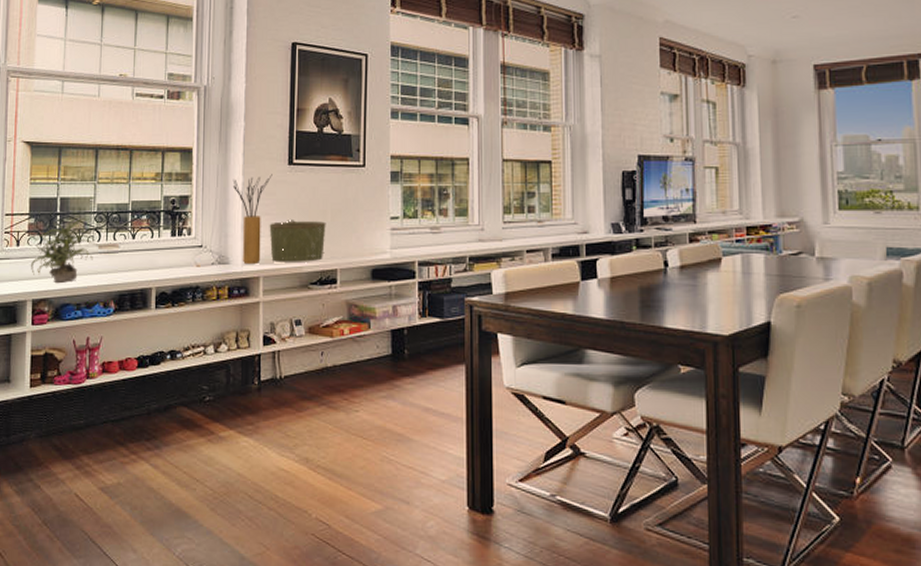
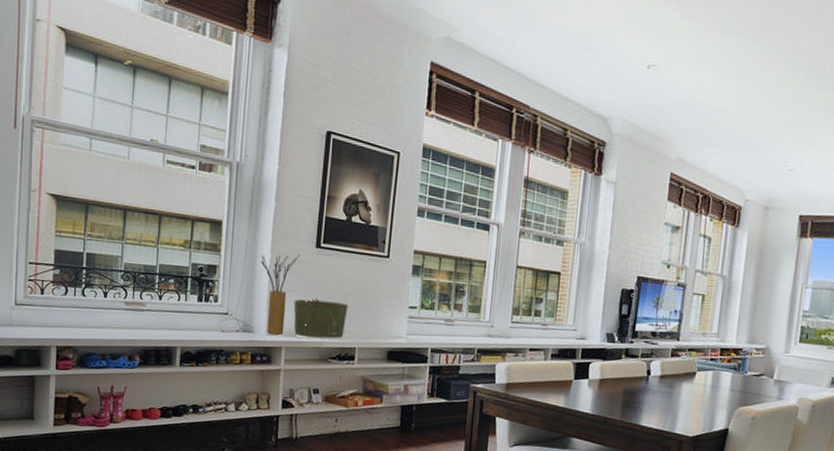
potted plant: present [31,216,100,284] -> none [55,272,126,334]

